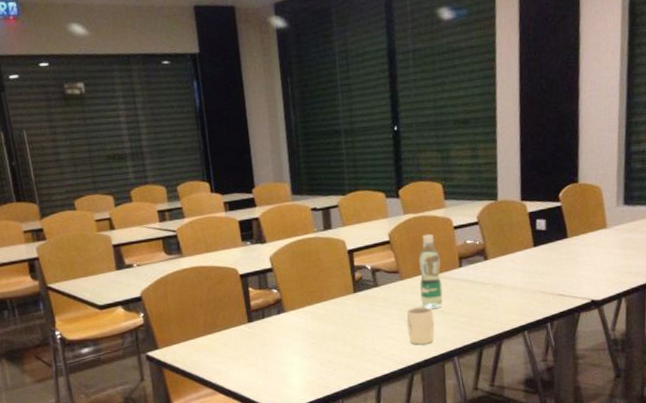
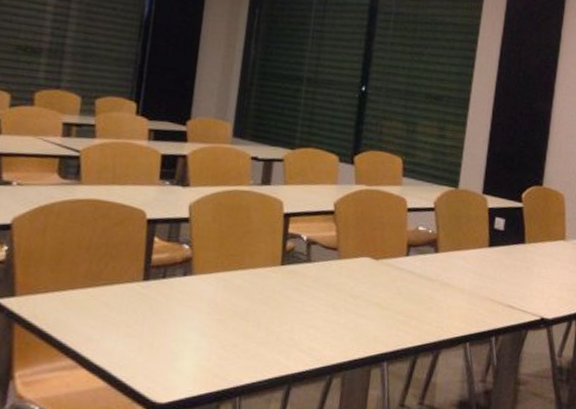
mug: present [406,306,435,345] -> none [335,294,369,341]
bottle: present [418,234,443,309] -> none [356,211,387,299]

